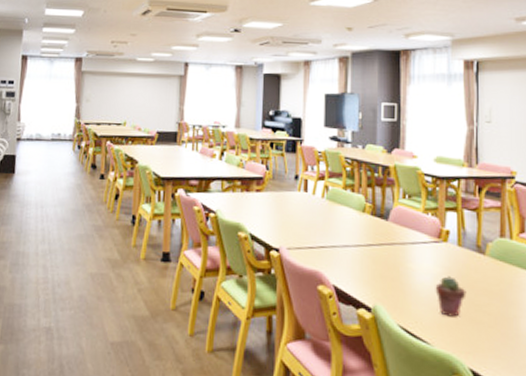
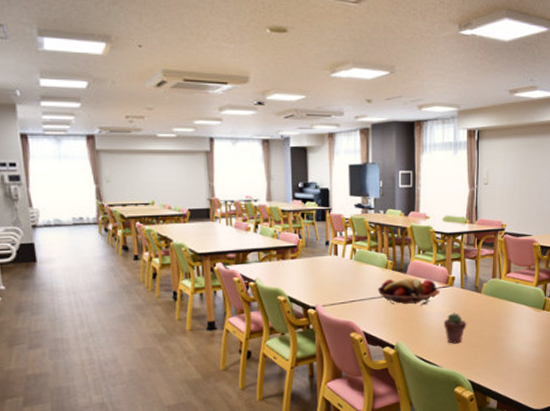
fruit basket: none [352,224,430,262] -> present [377,278,440,306]

